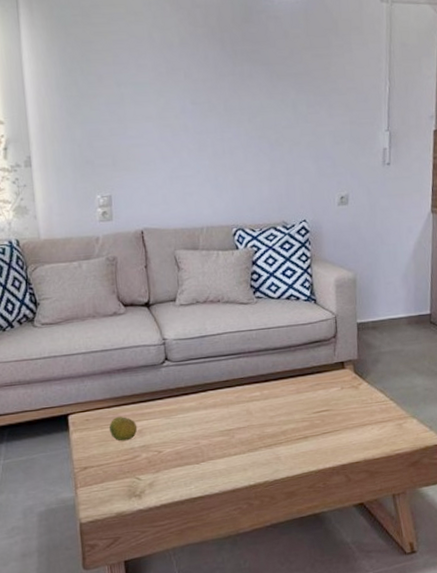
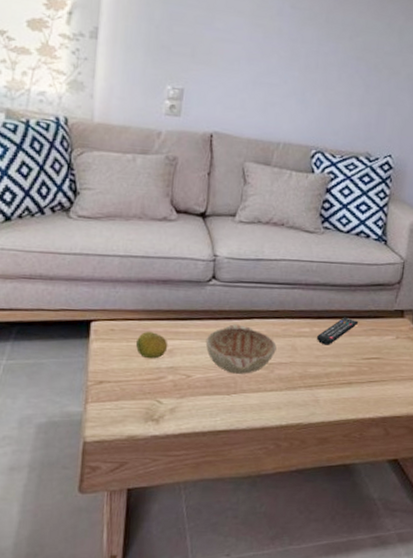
decorative bowl: none [169,398,233,444] -> present [205,324,277,374]
remote control: none [267,376,304,406] -> present [316,317,359,345]

